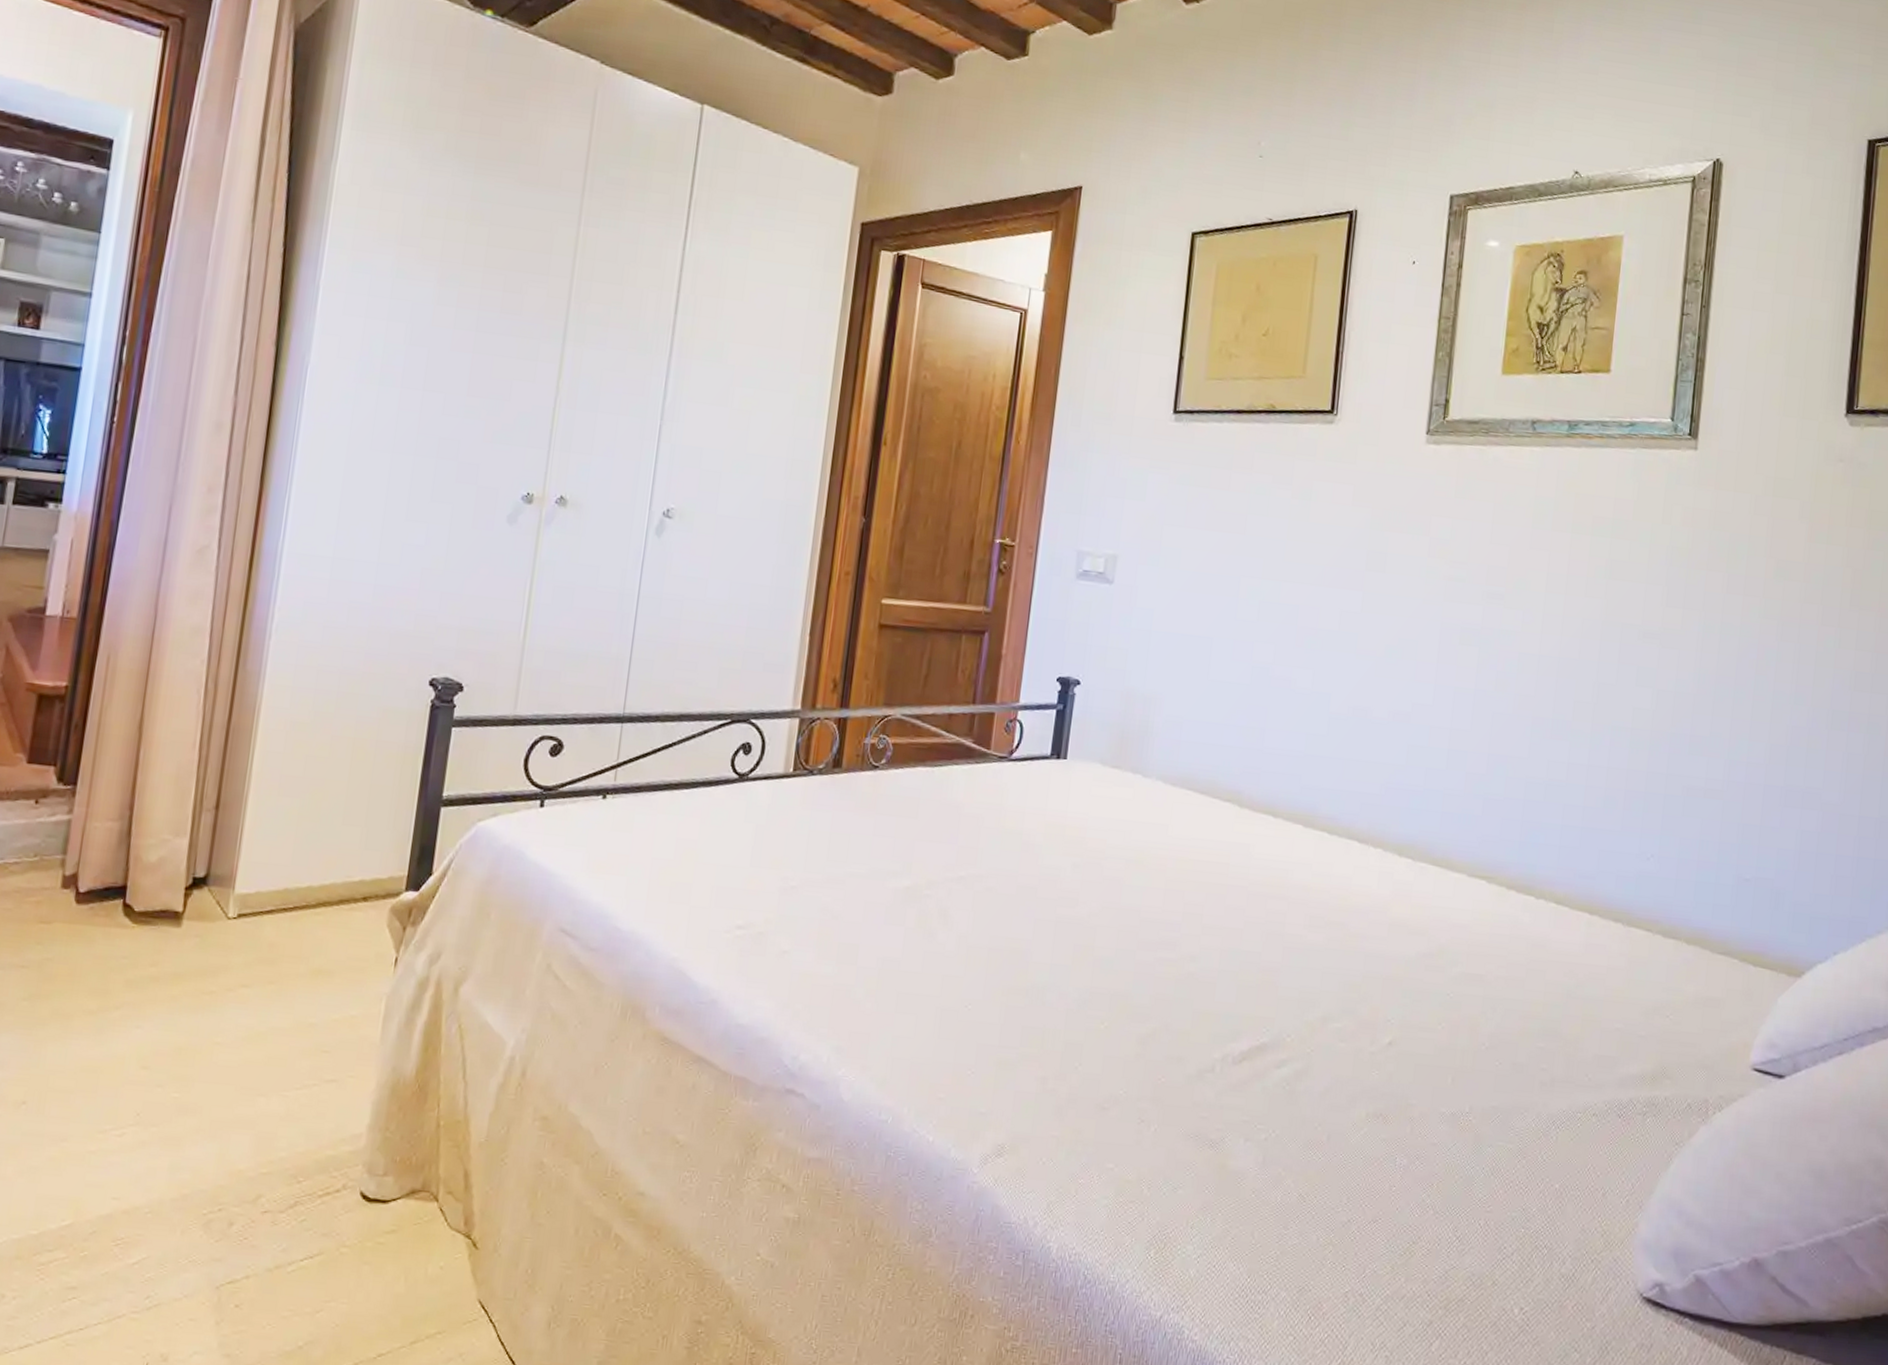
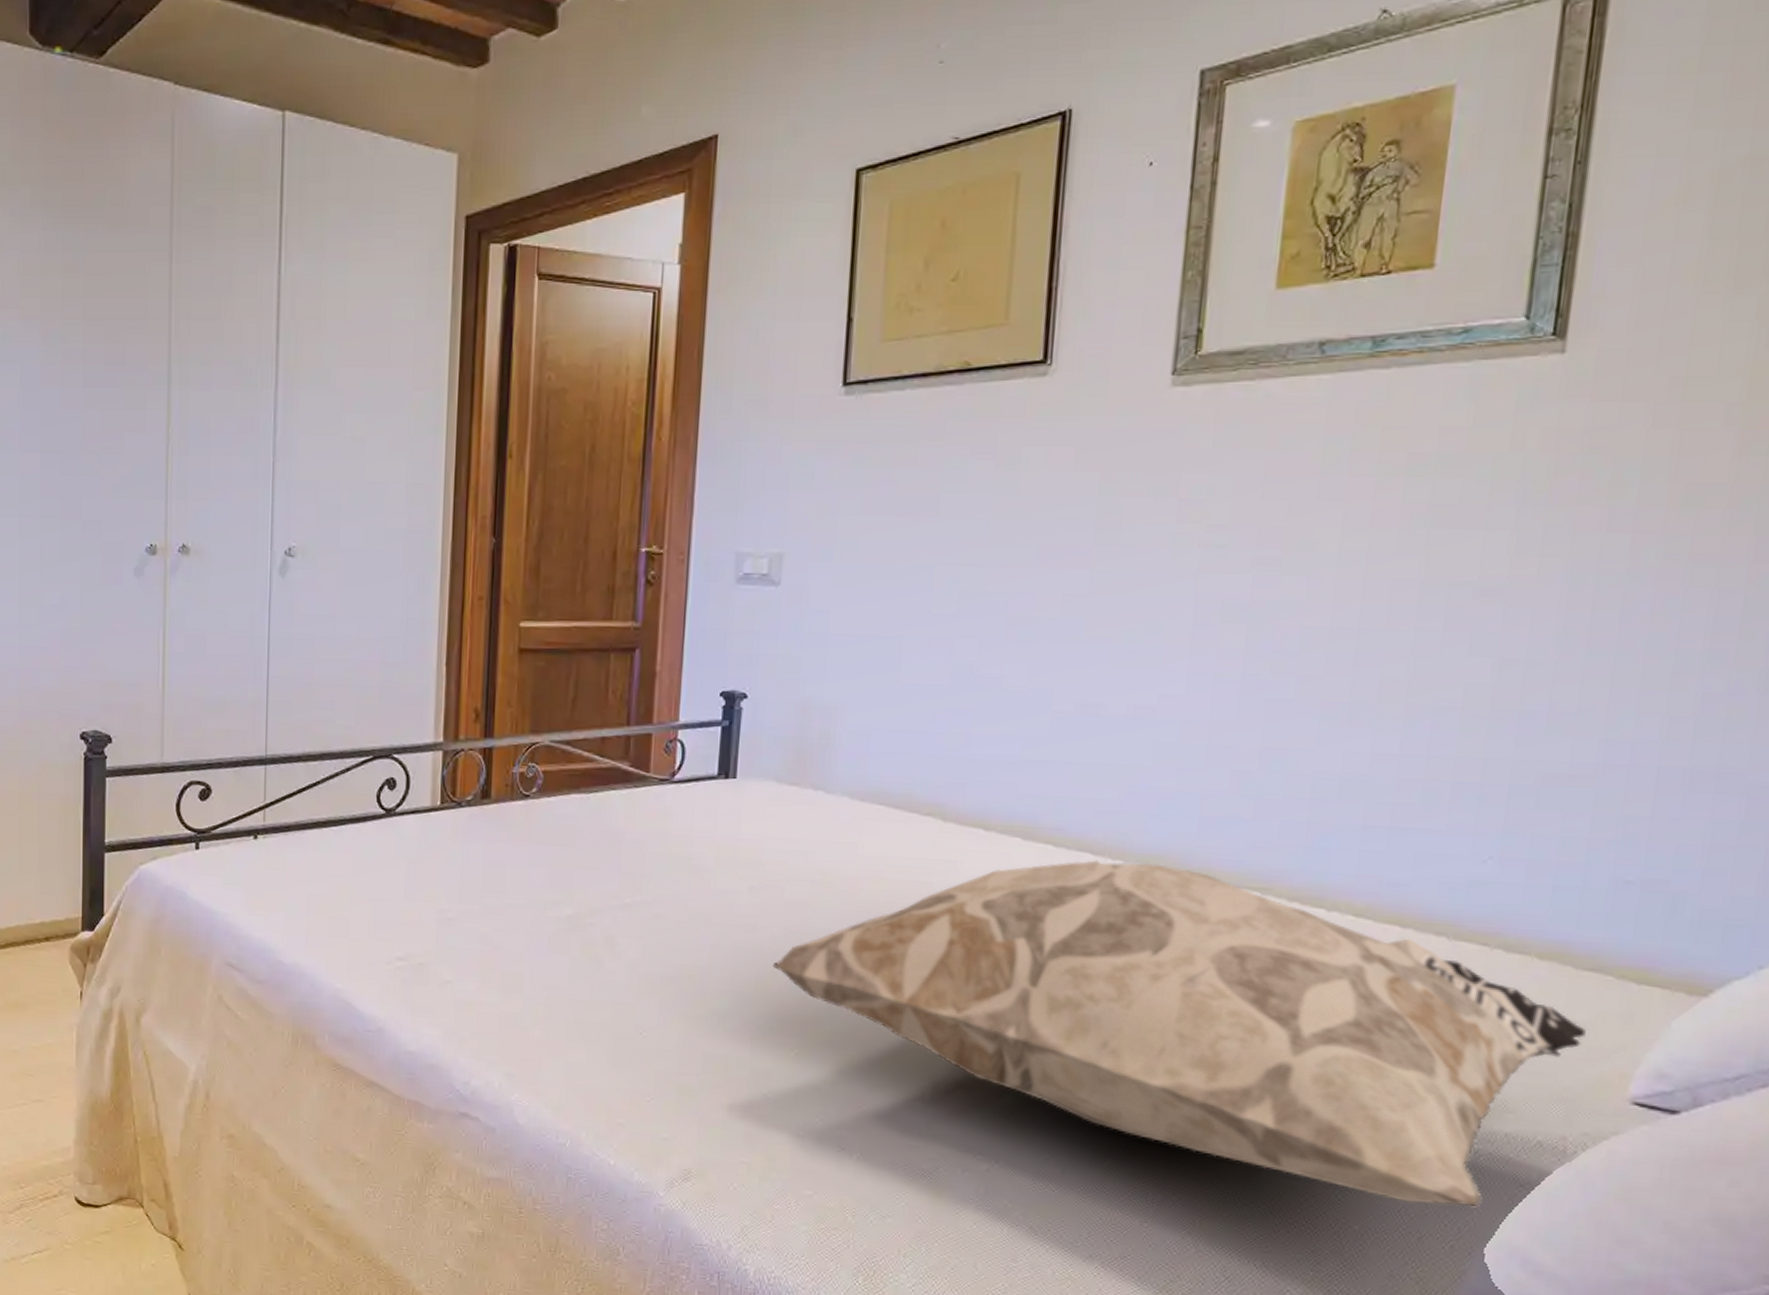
decorative pillow: none [1089,847,1720,1165] -> present [772,860,1586,1208]

